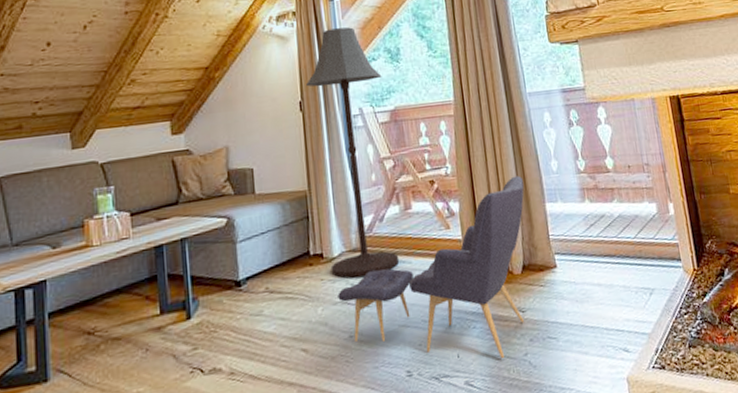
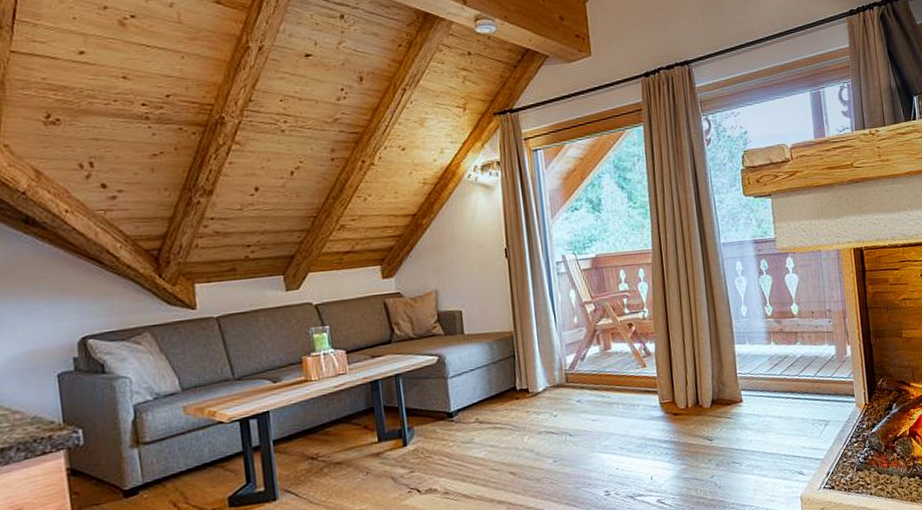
floor lamp: present [305,27,400,278] -> none [510,177,600,411]
armchair: present [338,175,524,360] -> none [542,319,716,481]

